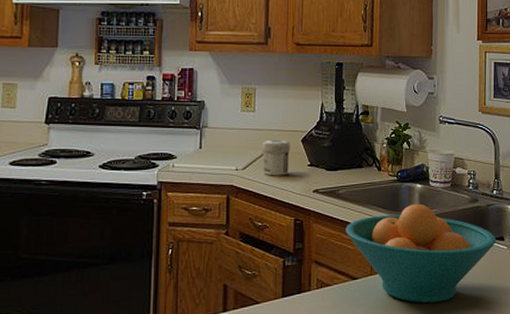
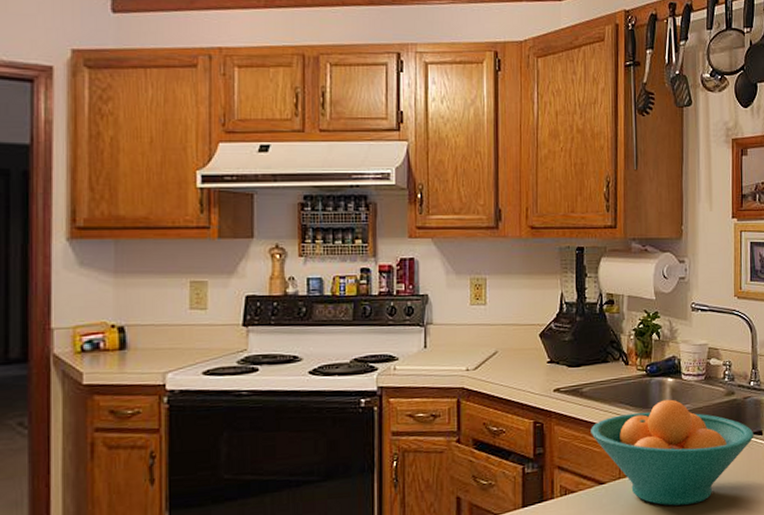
jar: present [263,139,290,176] -> none [496,335,527,376]

